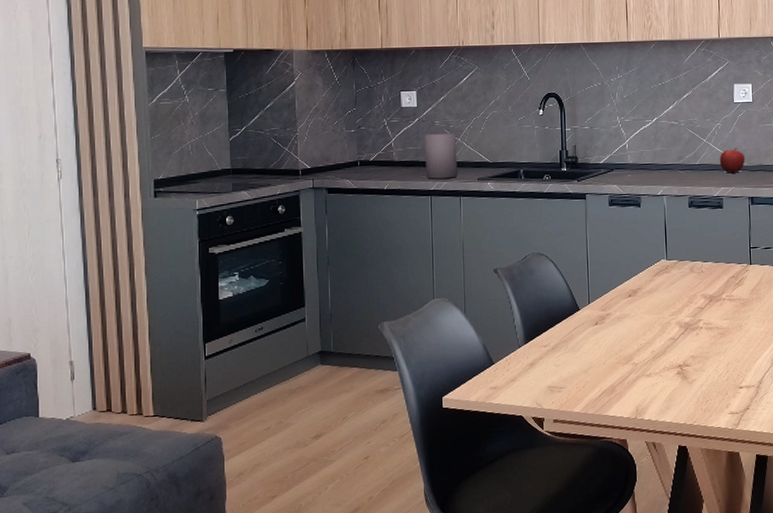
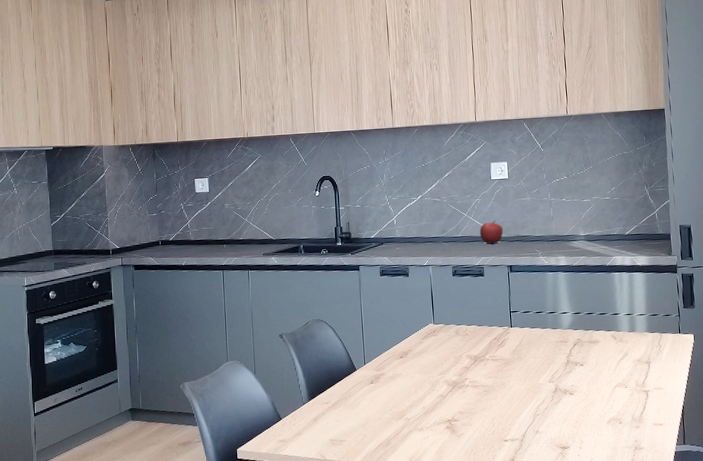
canister: present [424,132,458,180] -> none [215,213,246,256]

